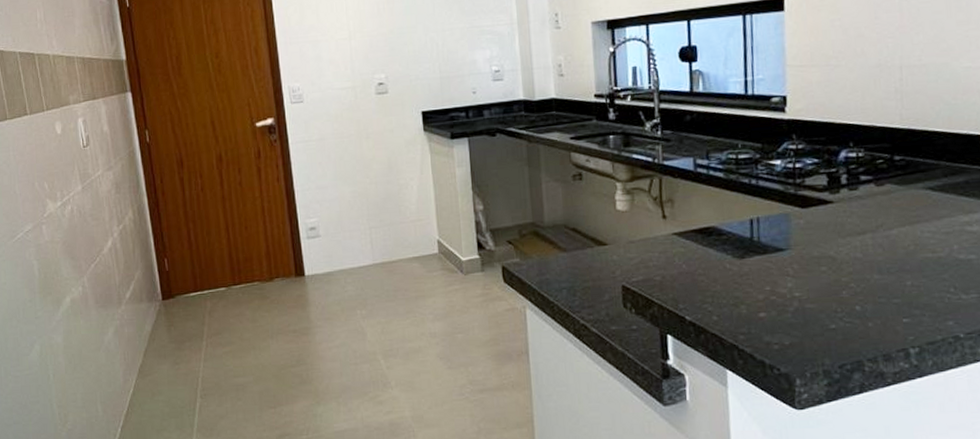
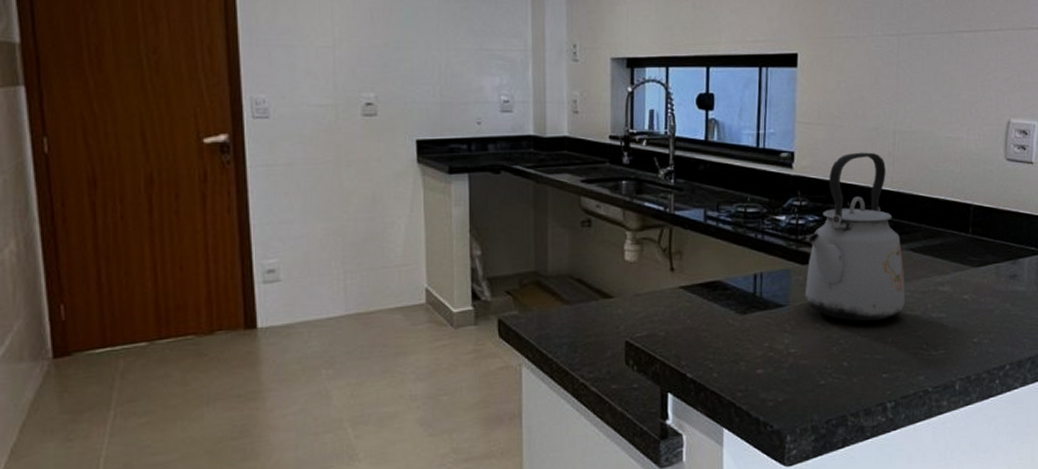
kettle: none [806,90,925,265] -> present [805,152,905,322]

